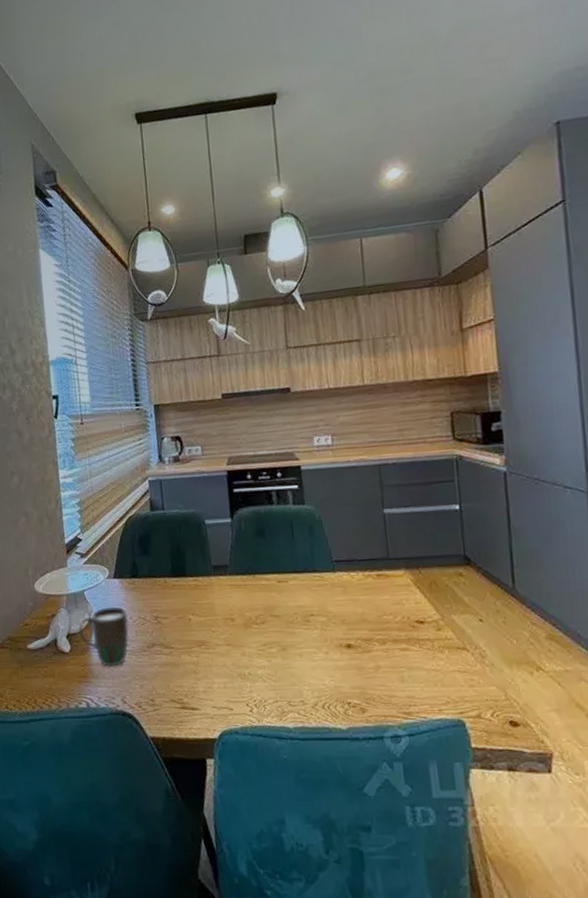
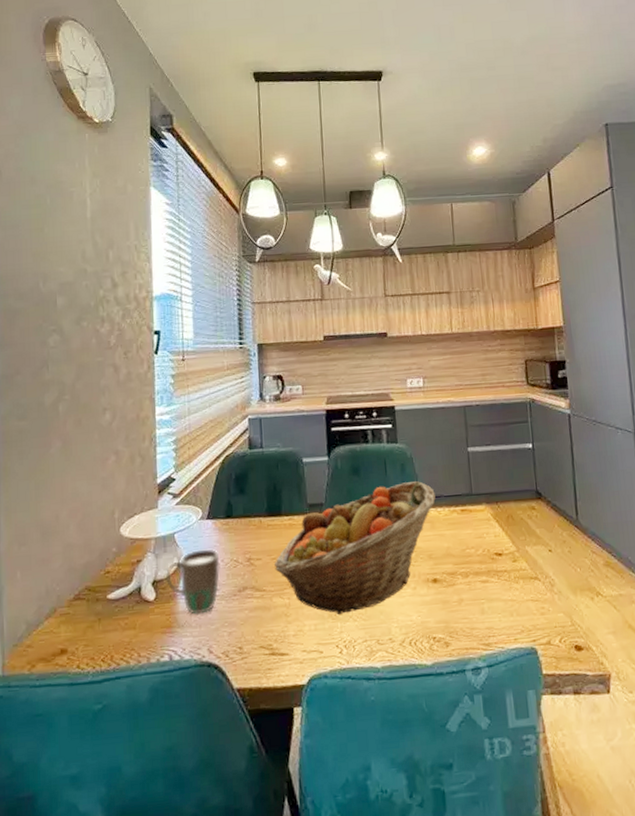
fruit basket: none [181,544,348,675] -> present [274,481,436,615]

